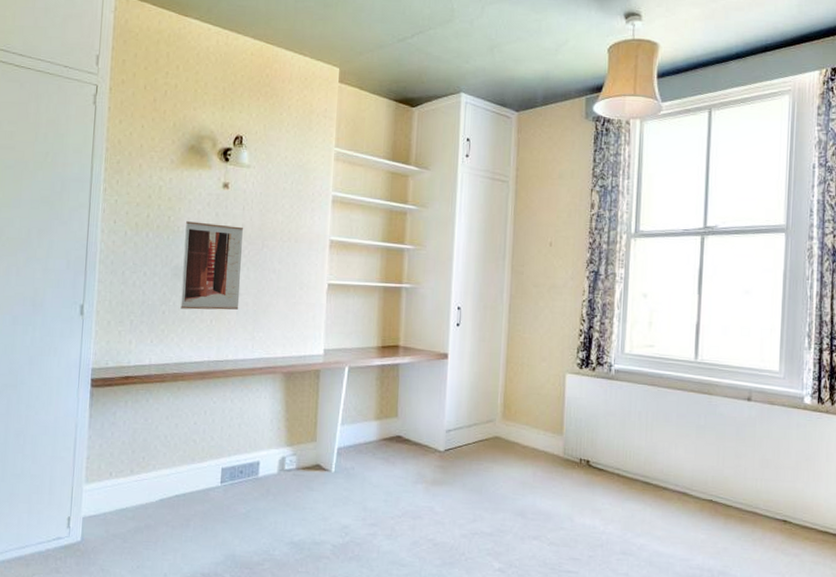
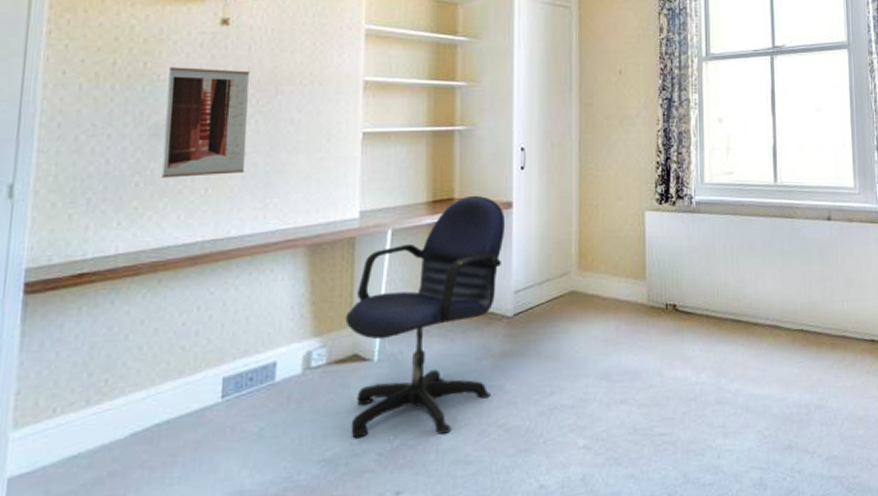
office chair: none [311,344,441,539] -> present [345,195,505,439]

